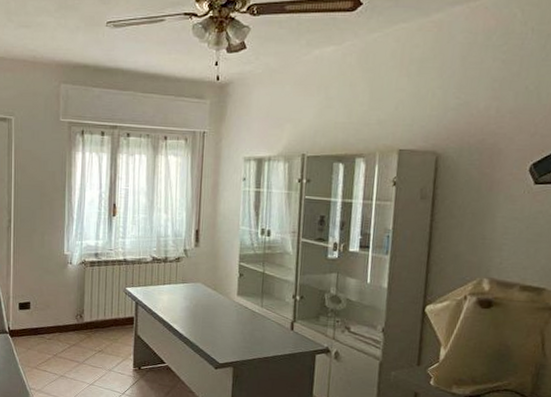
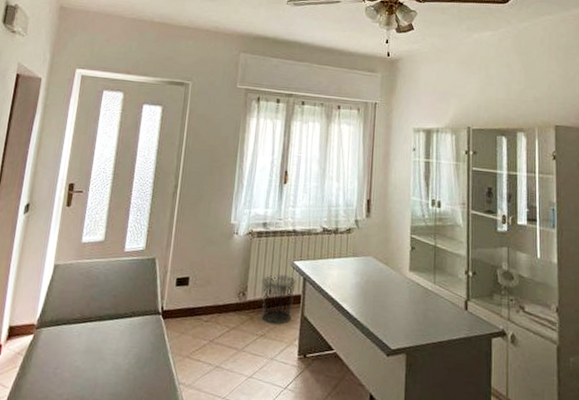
waste bin: none [97,299,129,342] -> present [262,275,296,324]

